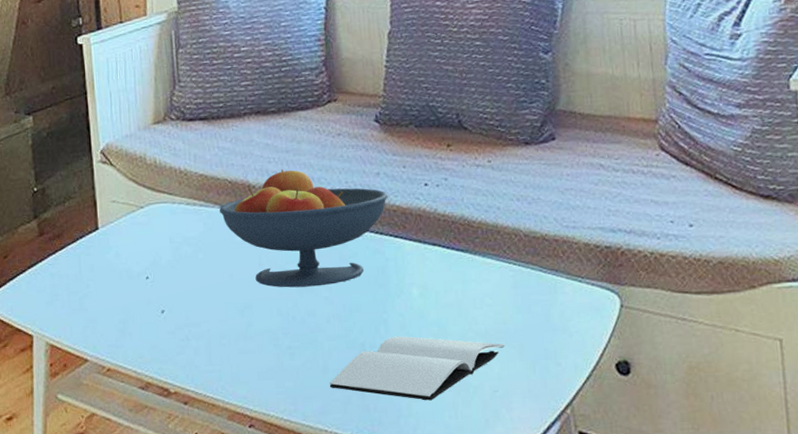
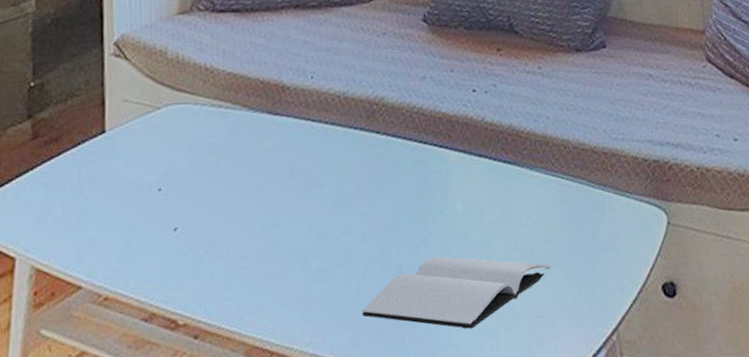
fruit bowl: present [219,169,388,288] -> none [247,69,434,202]

